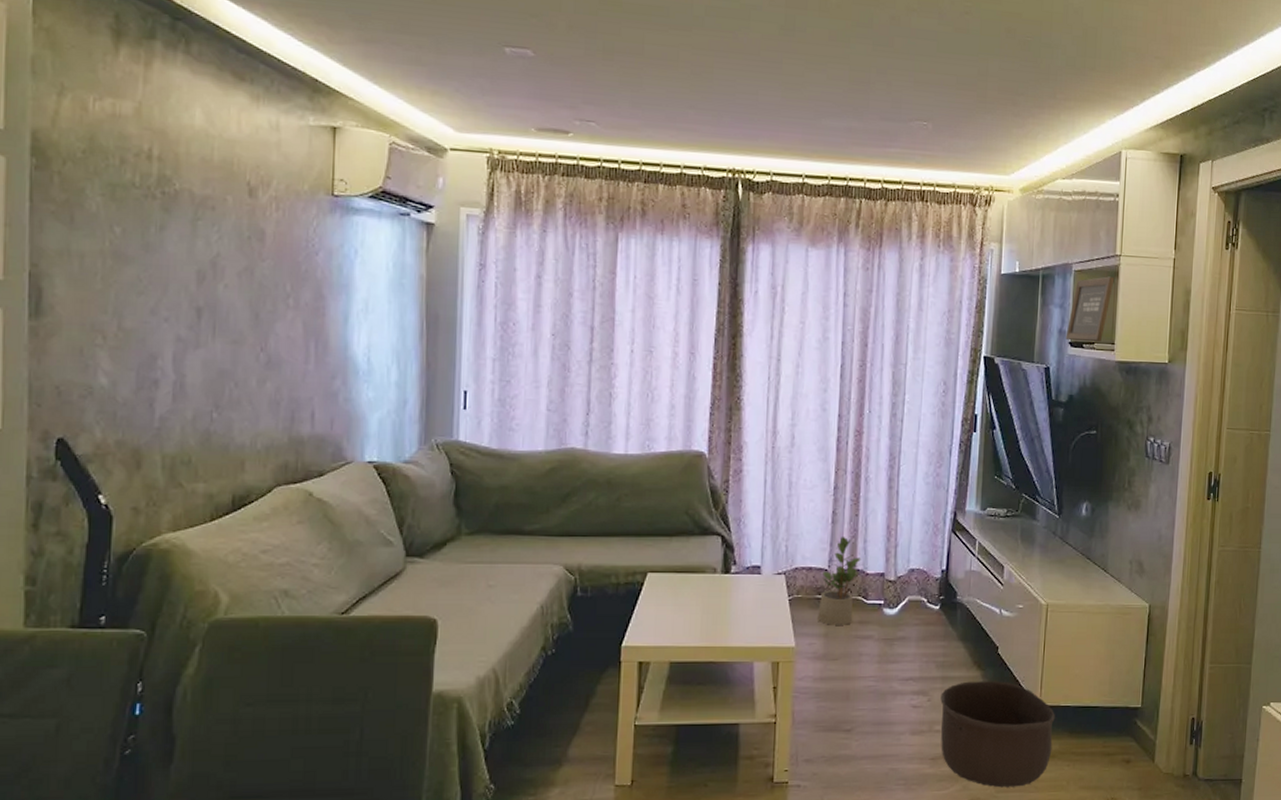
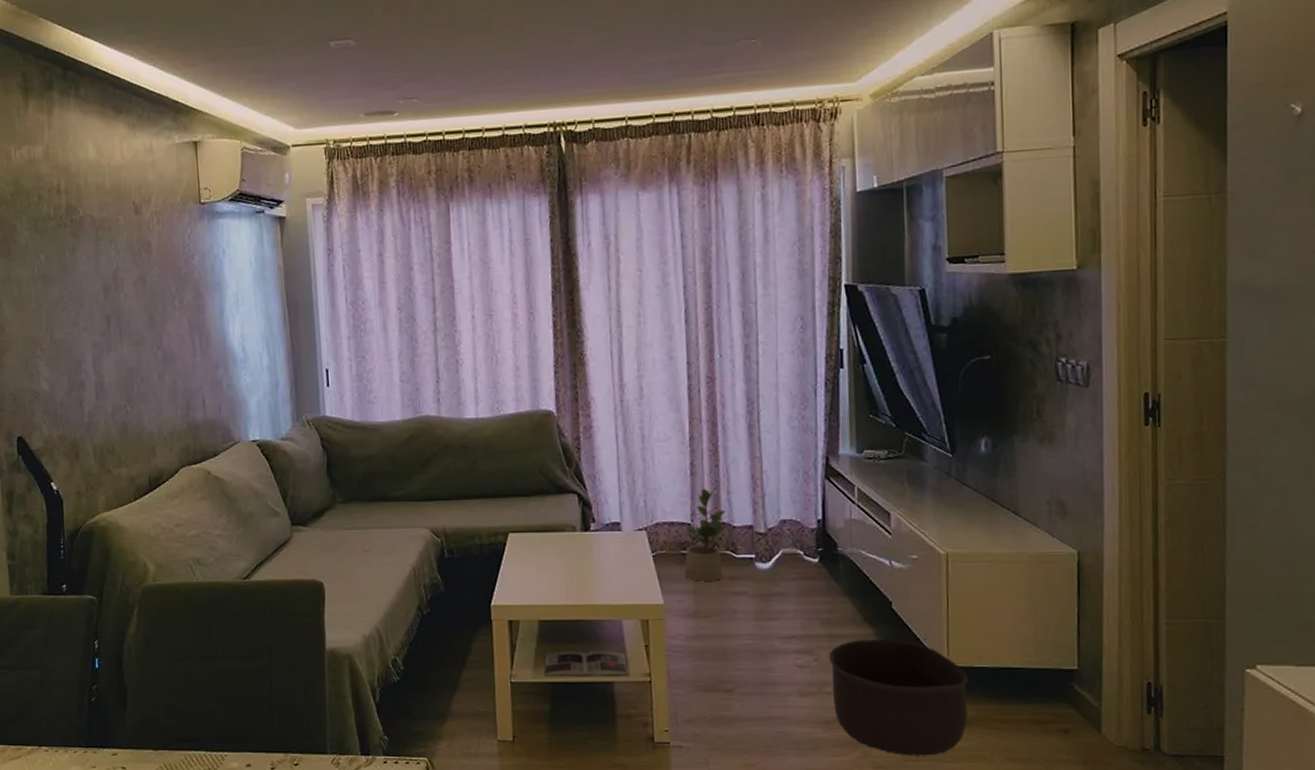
magazine: none [670,692,756,718] -> present [544,650,629,676]
picture frame: present [1065,276,1115,343] -> none [942,177,998,257]

